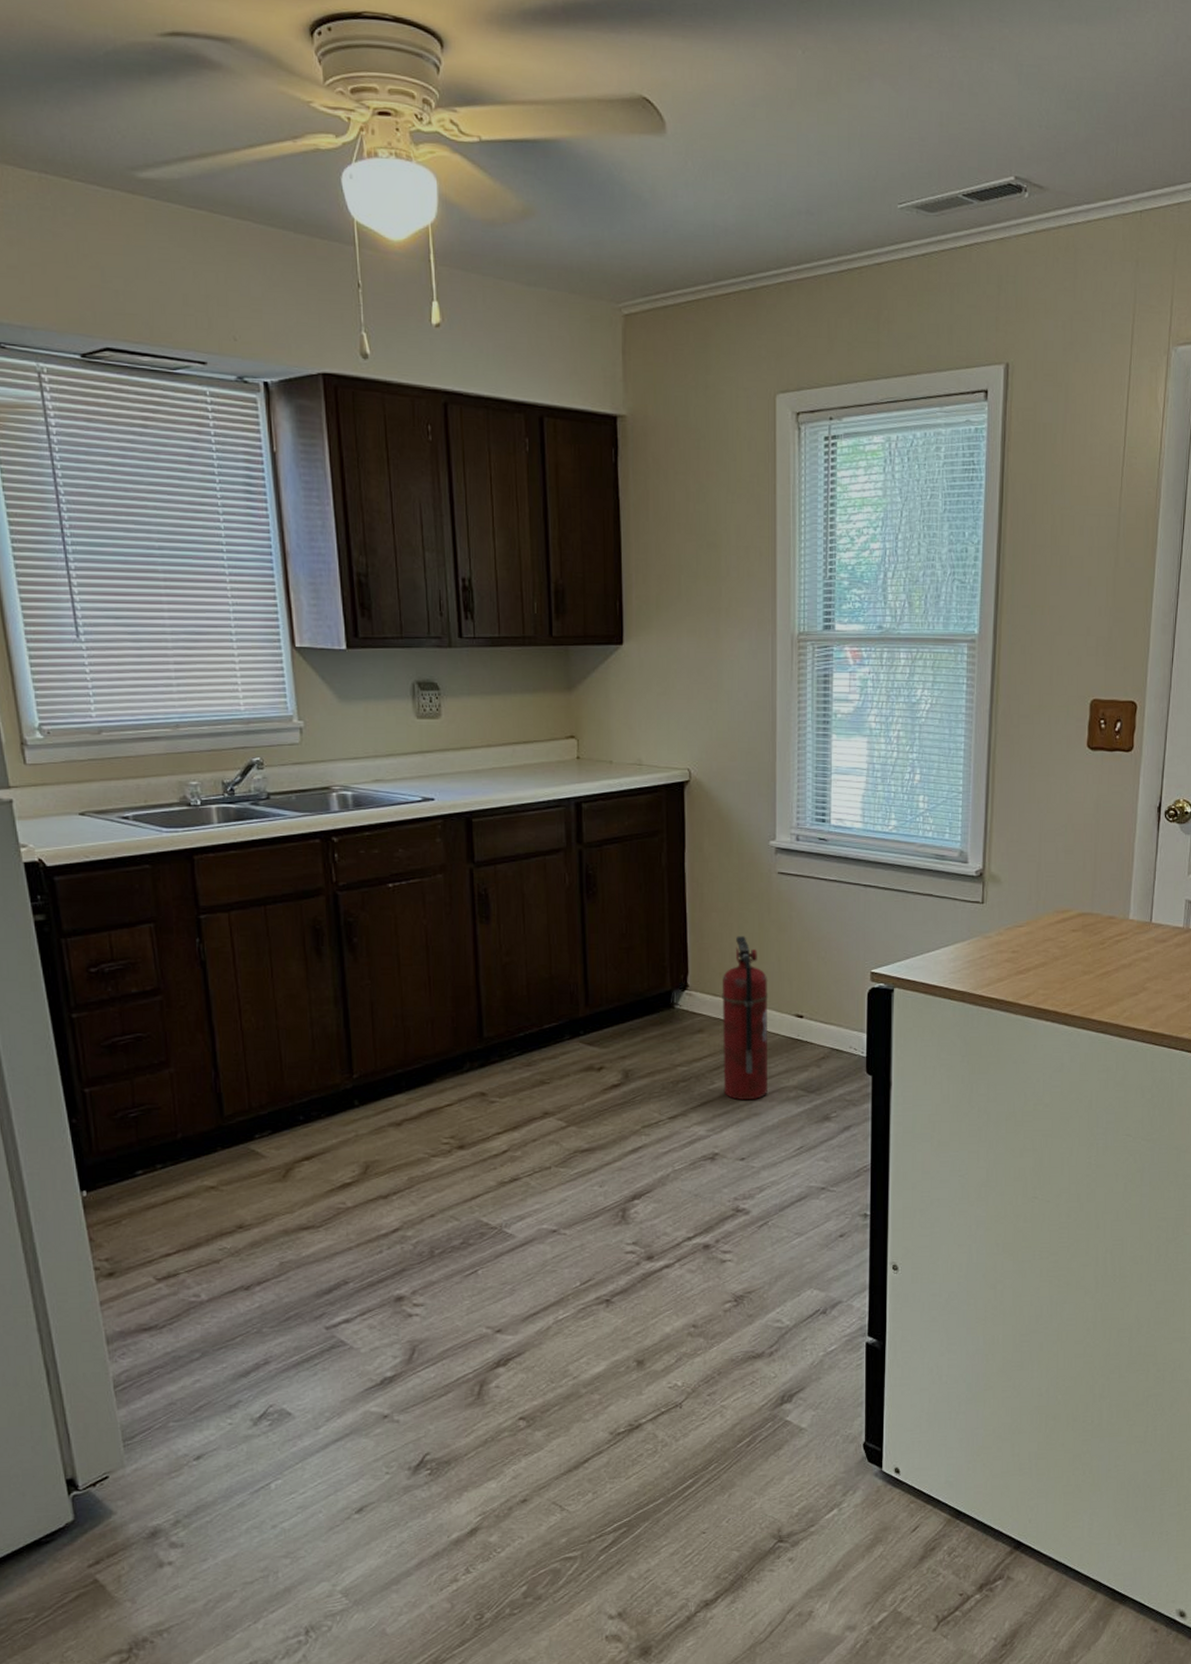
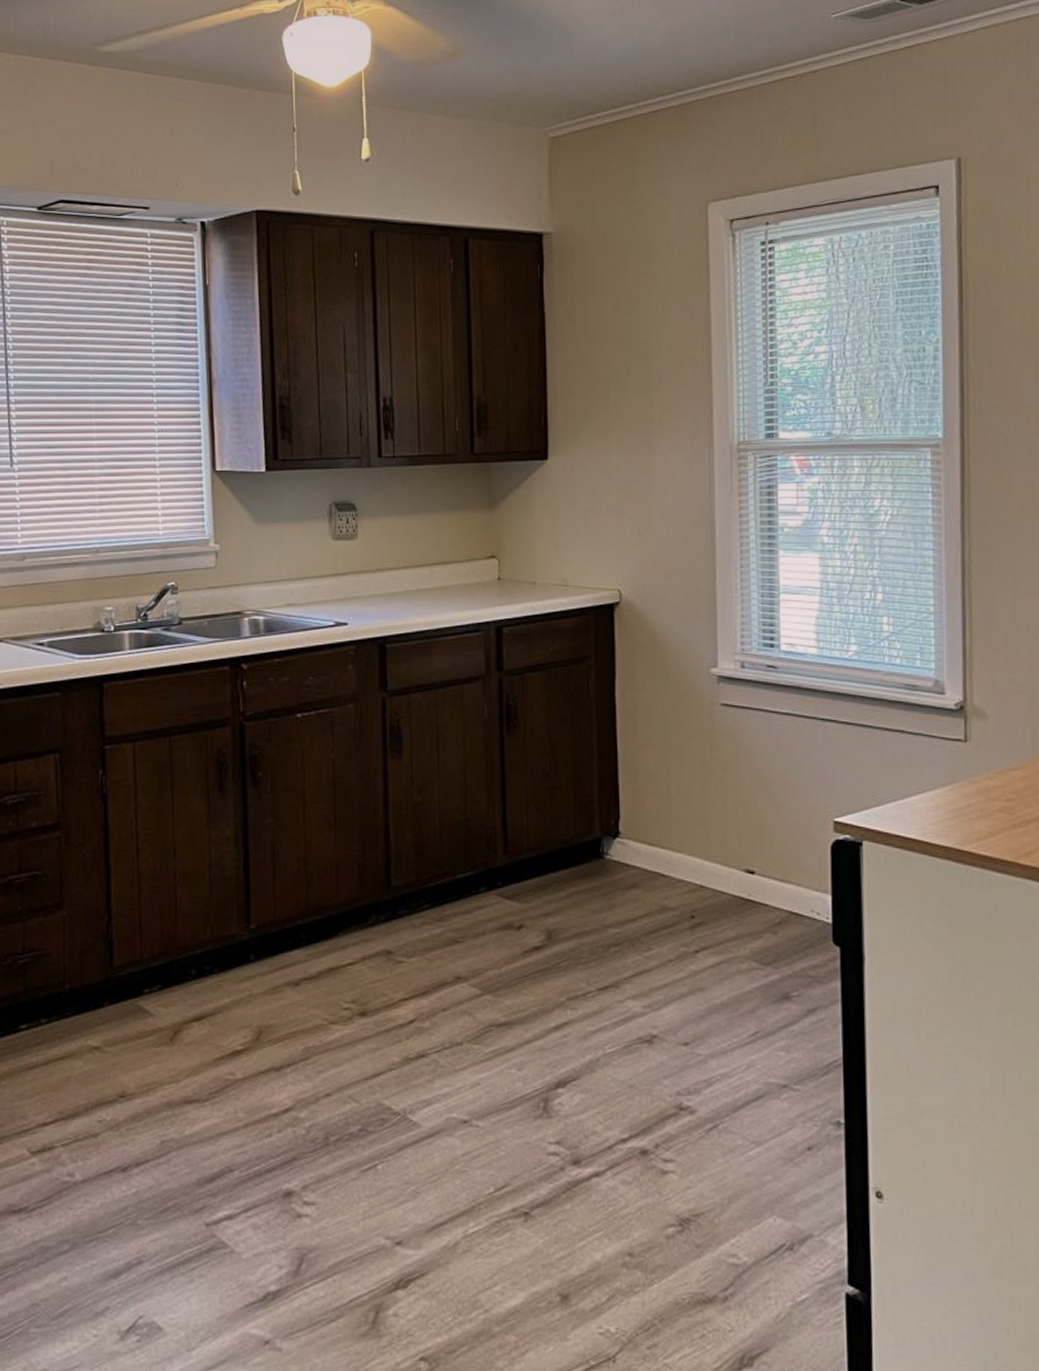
fire extinguisher: present [722,936,768,1101] -> none [658,776,714,972]

